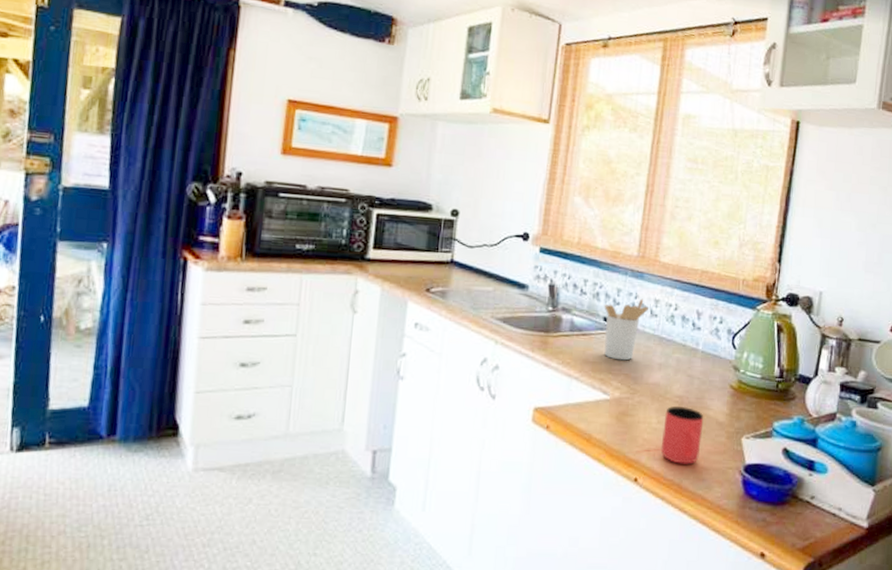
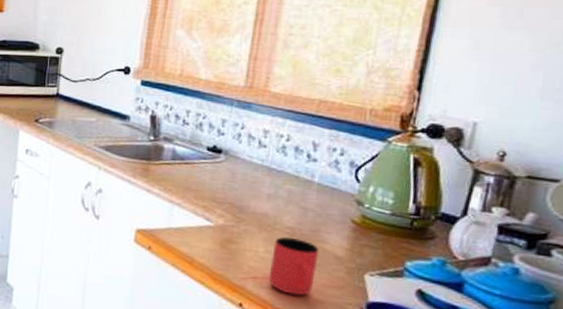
utensil holder: present [604,298,648,361] -> none [207,129,256,190]

